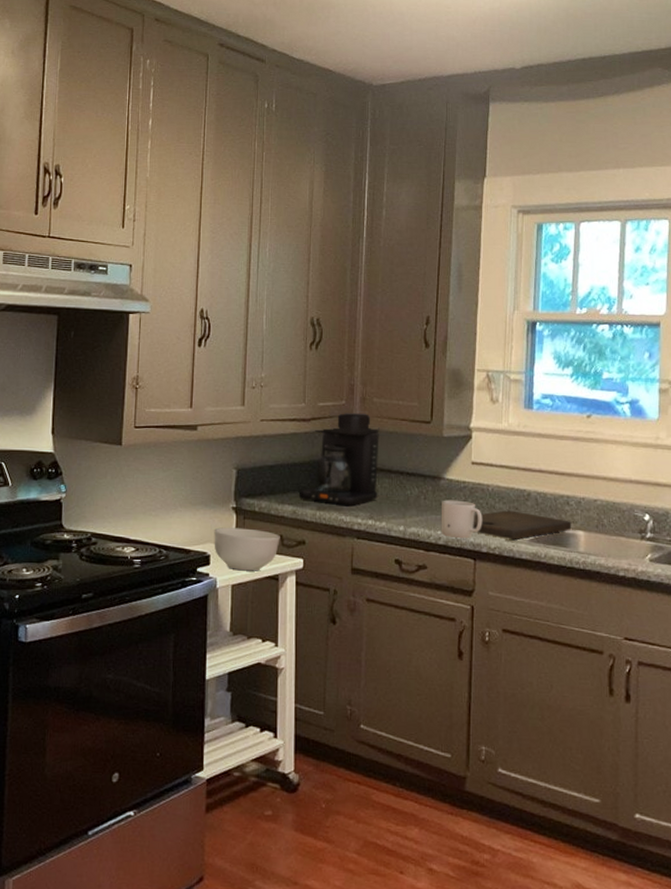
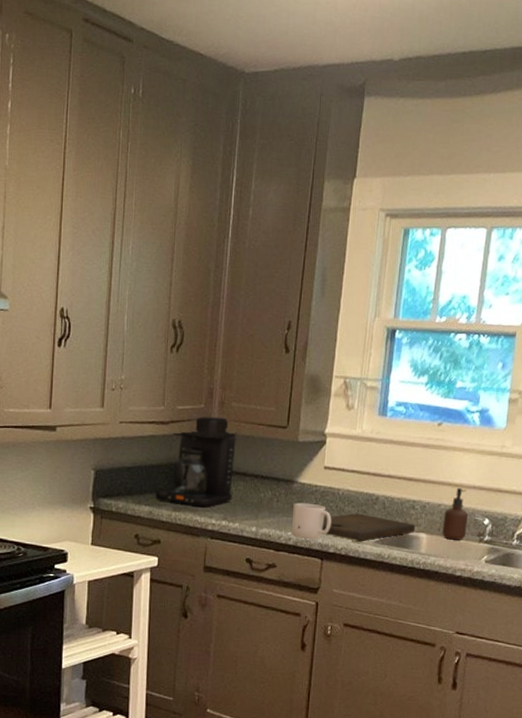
bowl: present [214,527,280,571] -> none [71,526,136,569]
soap dispenser: none [600,481,627,538] -> present [442,487,469,540]

